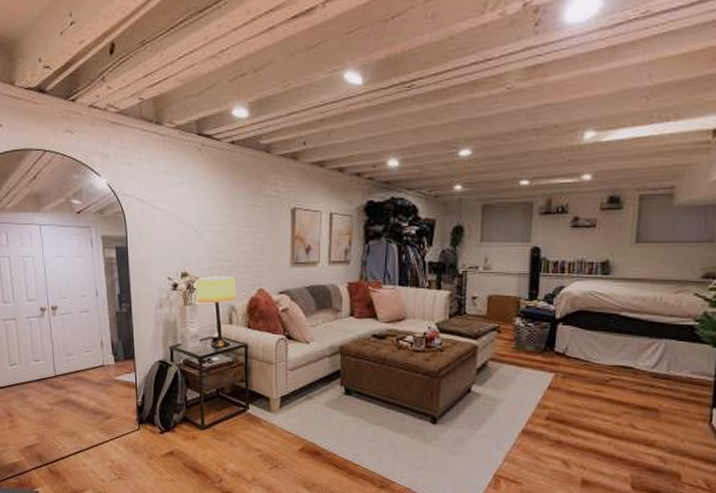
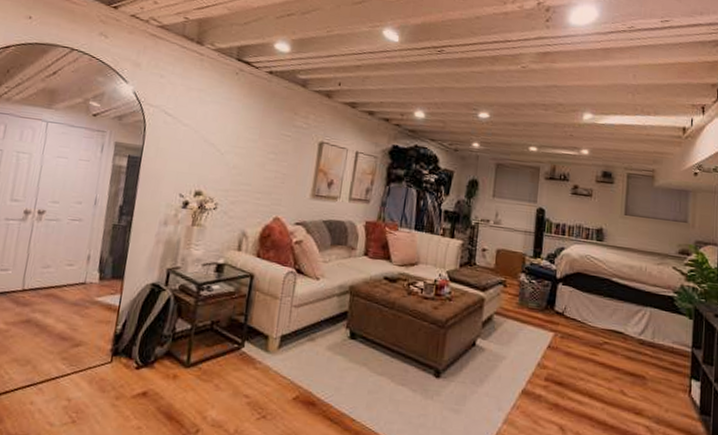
table lamp: present [196,277,236,349] -> none [206,199,251,277]

